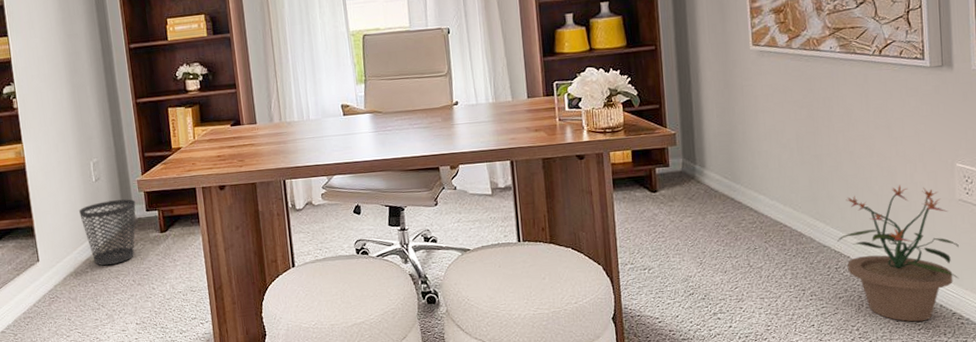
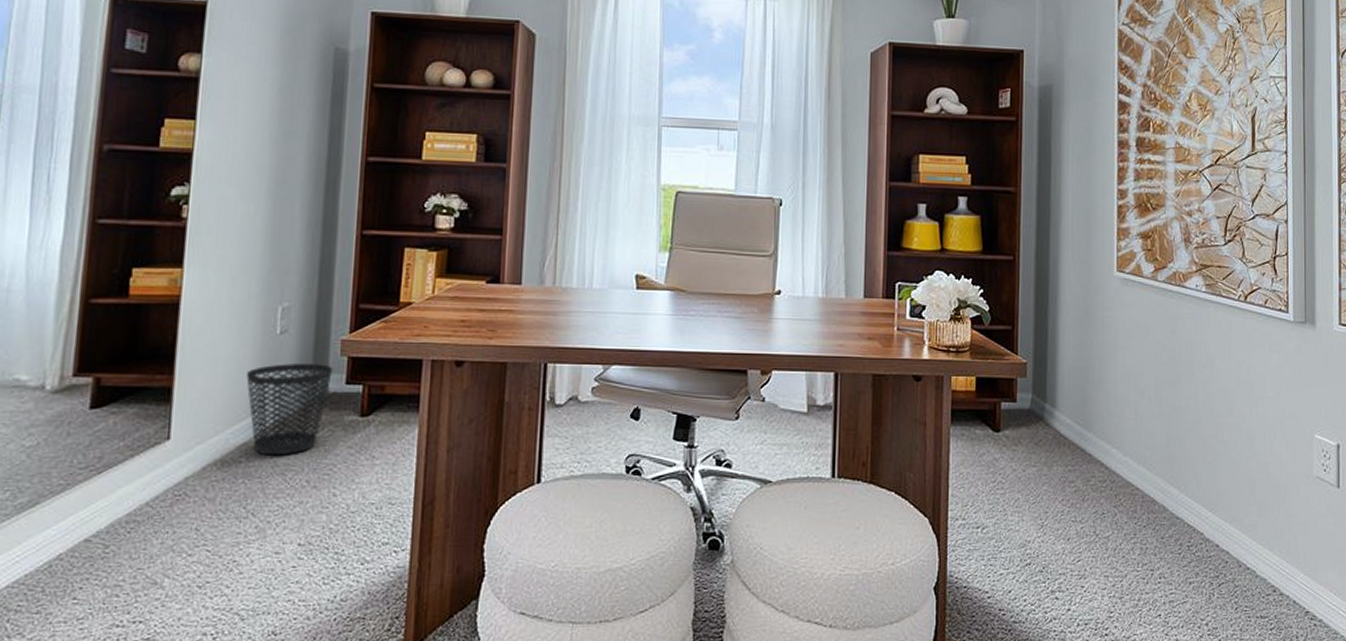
potted plant: present [837,185,959,322] -> none [1191,452,1315,620]

